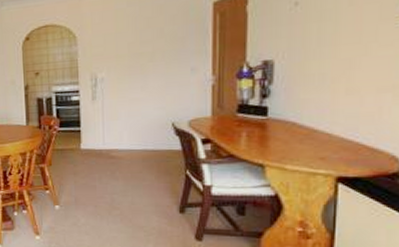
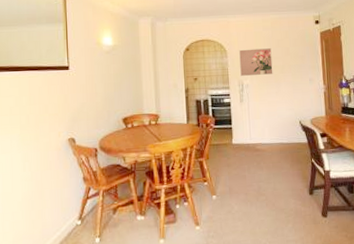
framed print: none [93,30,139,68] -> present [239,48,273,76]

